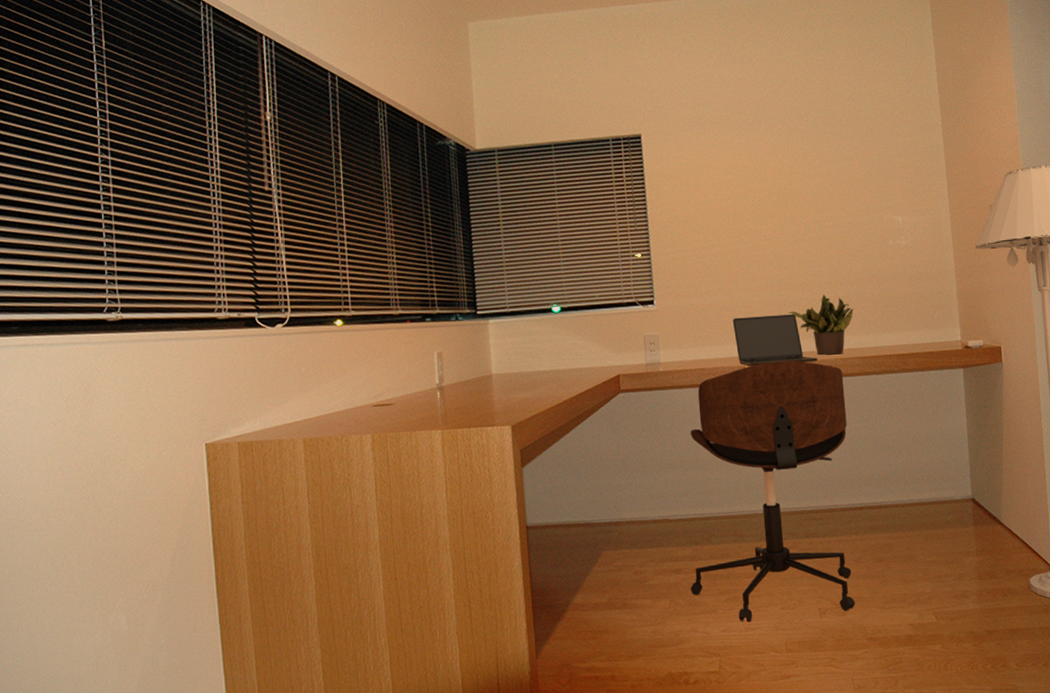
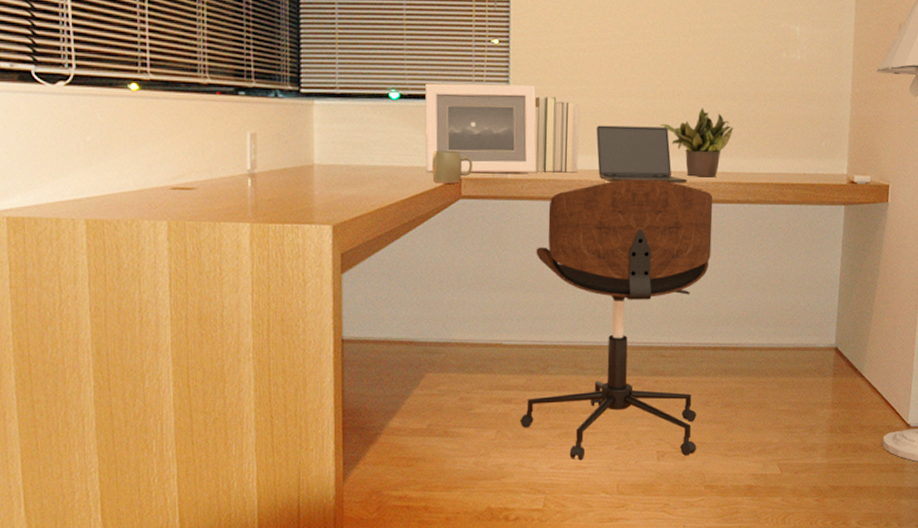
picture frame: none [582,289,684,373] -> present [425,83,537,174]
mug: none [593,352,628,381] -> present [432,151,472,183]
books: none [676,297,720,364] -> present [534,96,580,173]

